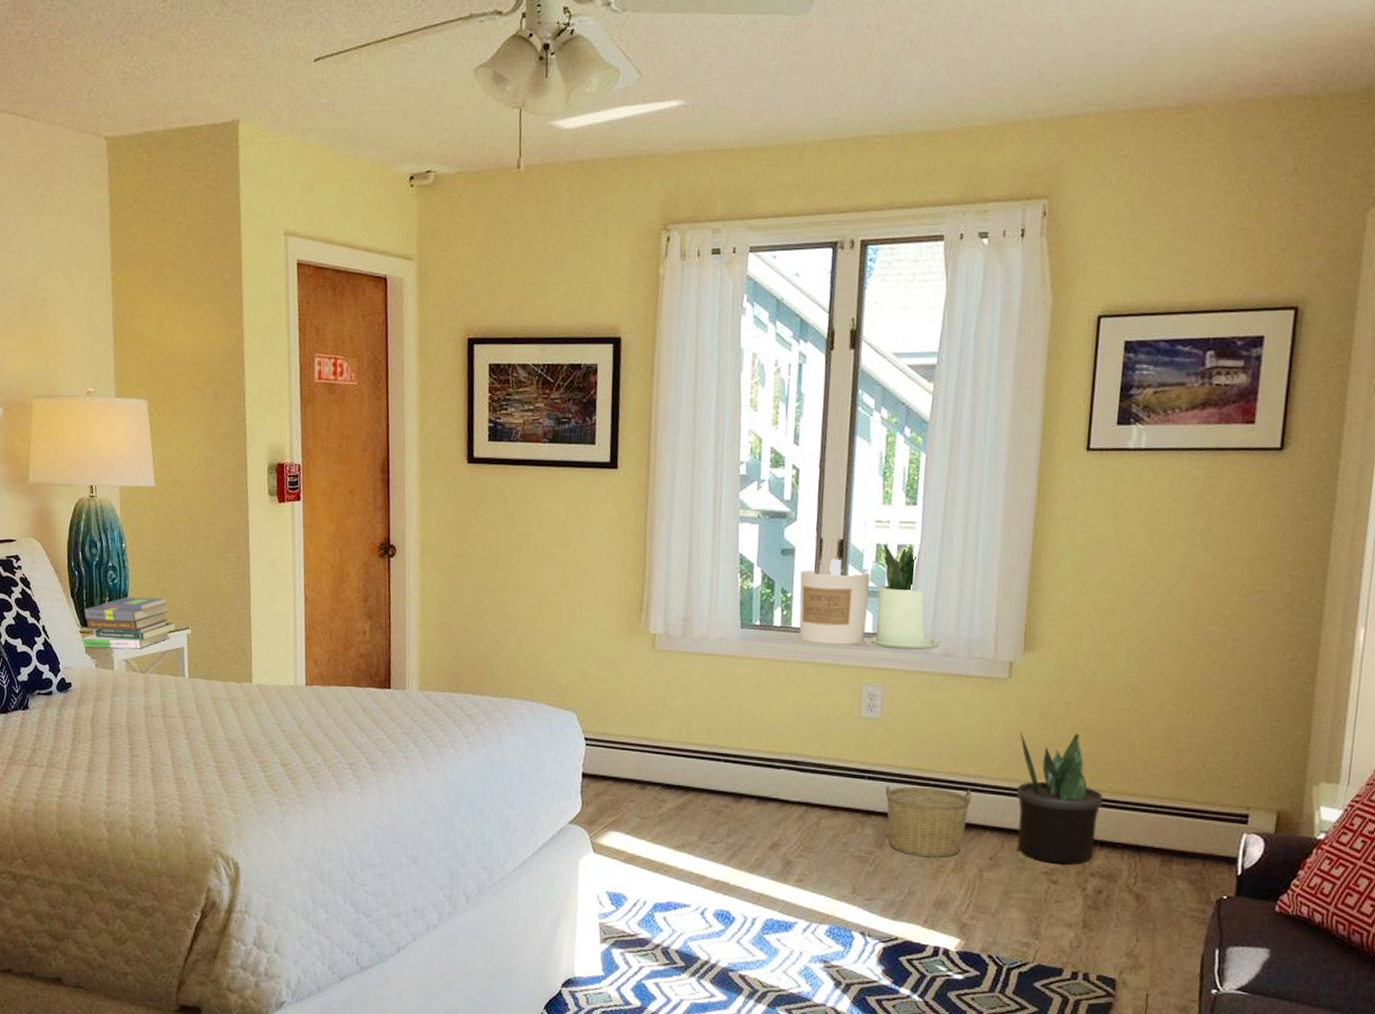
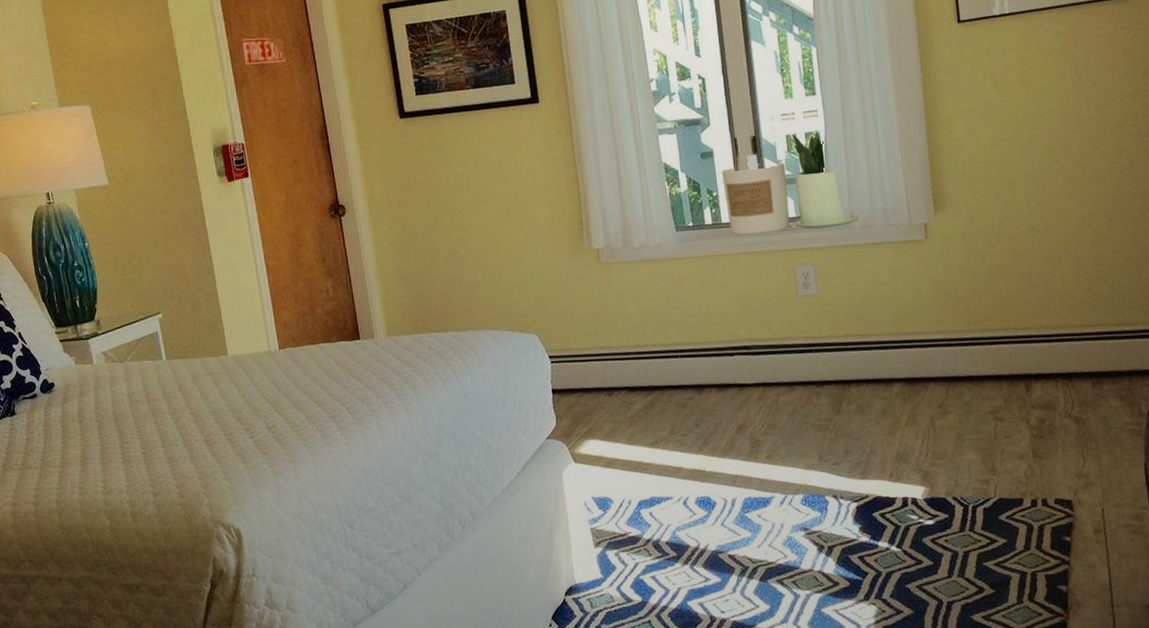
books: present [80,596,176,649] -> none [56,288,147,348]
basket: present [885,785,972,858] -> none [833,346,913,416]
planter: present [1017,731,1103,865] -> none [945,279,1031,403]

